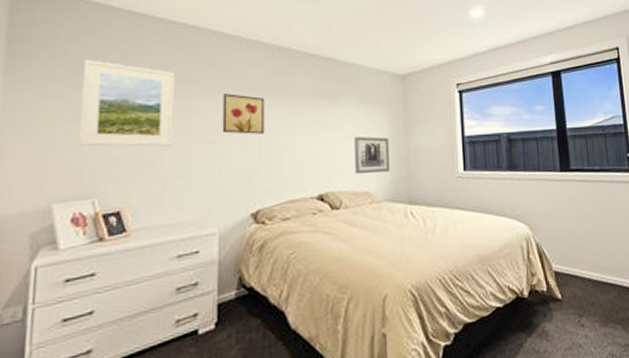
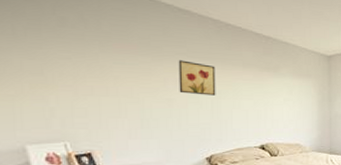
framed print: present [79,59,175,147] -> none [43,19,135,101]
wall art: present [354,137,390,175] -> none [289,102,316,131]

